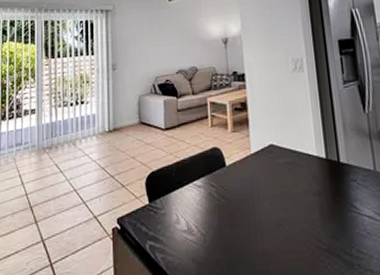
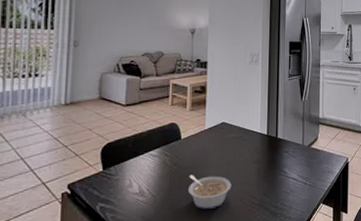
legume: none [239,209,291,255] -> present [188,174,232,210]

